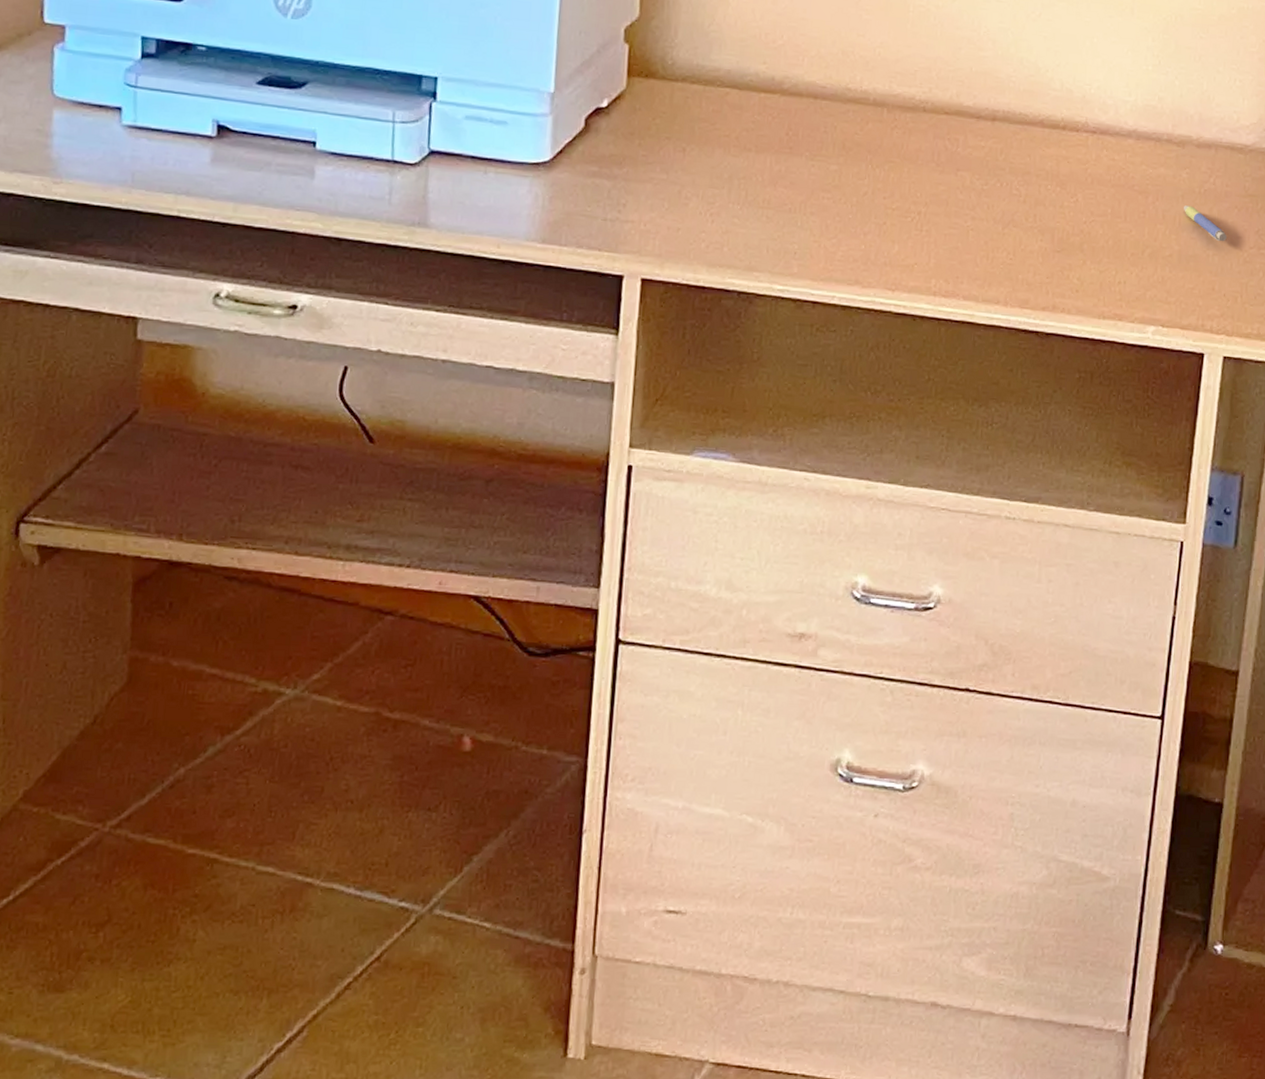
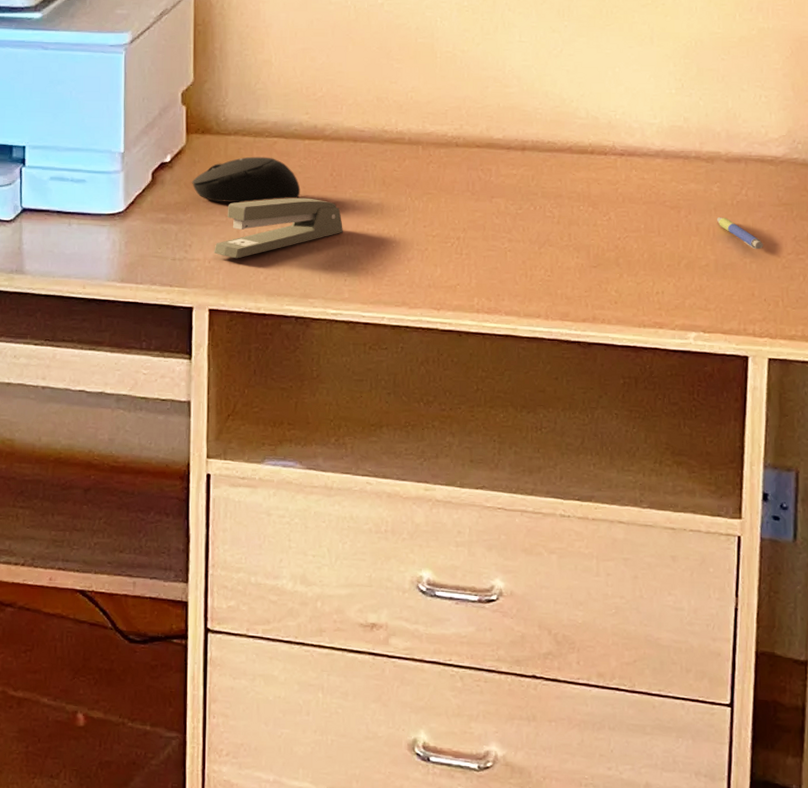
computer mouse: none [629,107,752,160] -> present [191,156,301,204]
stapler: none [651,157,797,223] -> present [214,197,343,259]

